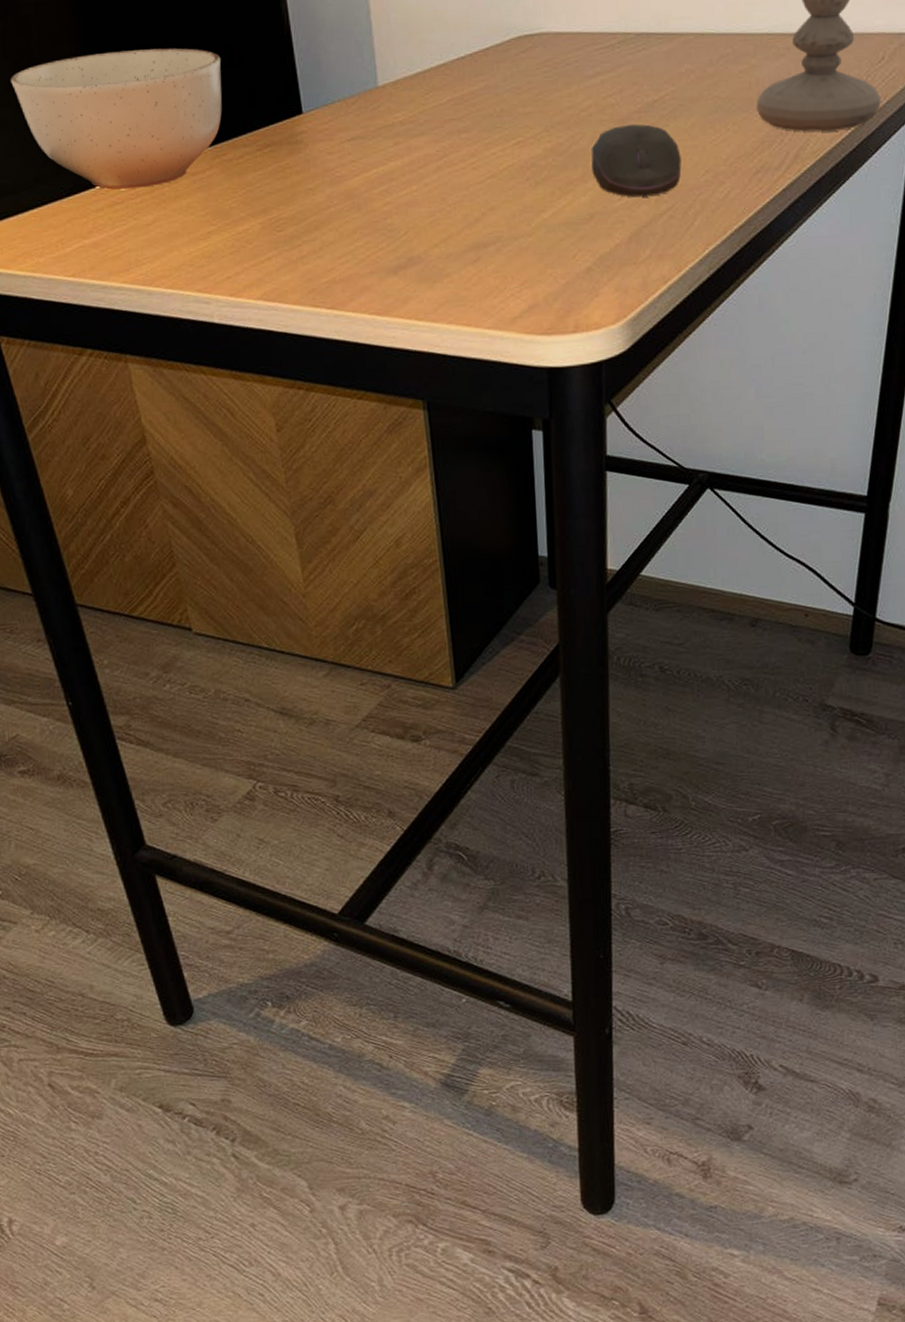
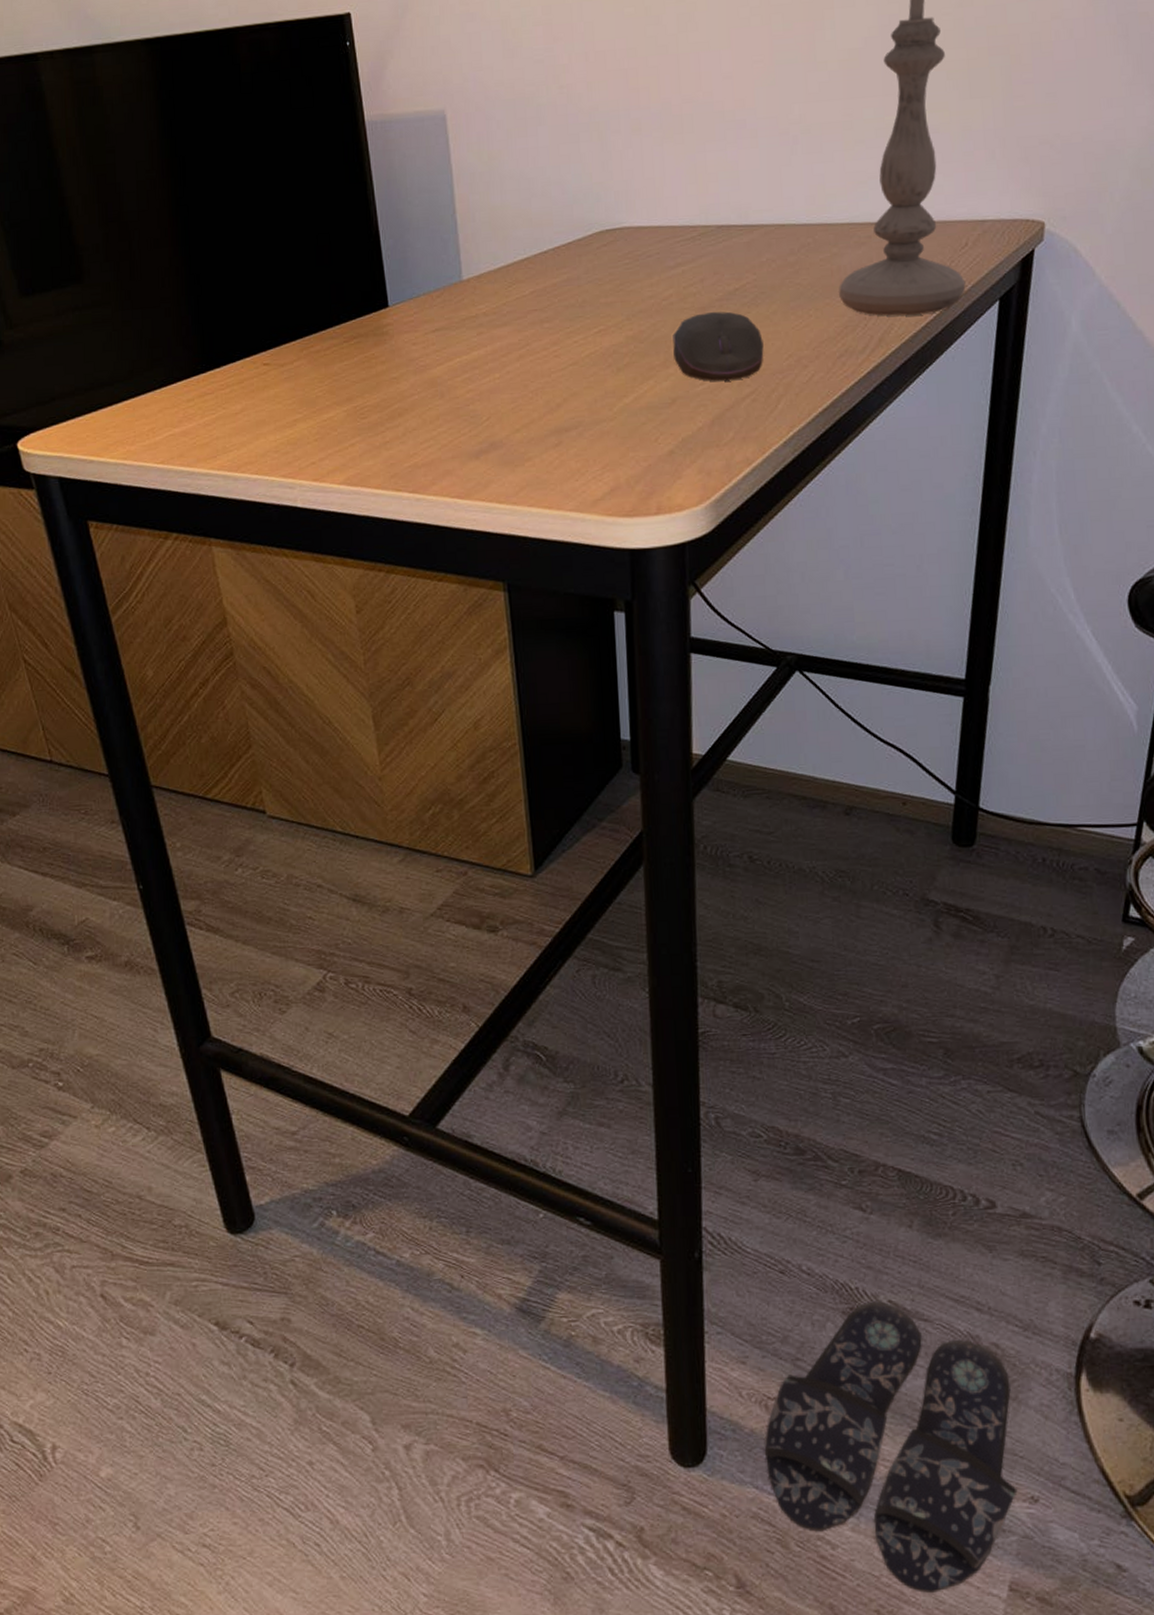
bowl: present [11,48,222,190] -> none [111,248,312,381]
slippers: none [666,1066,888,1311] -> present [764,1301,1018,1594]

